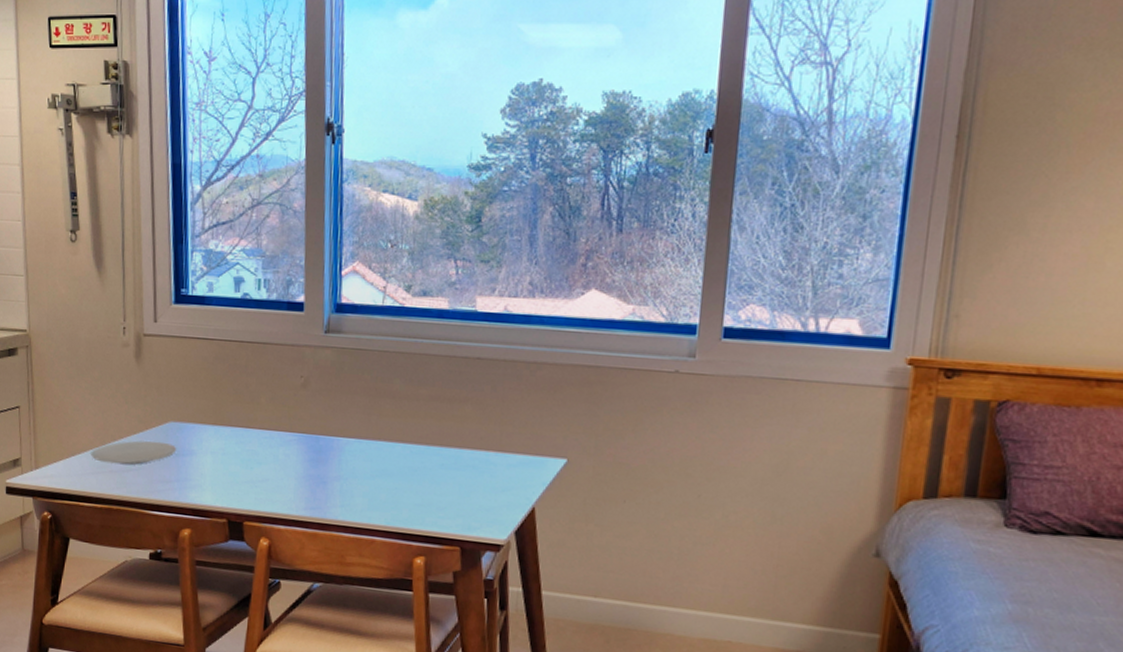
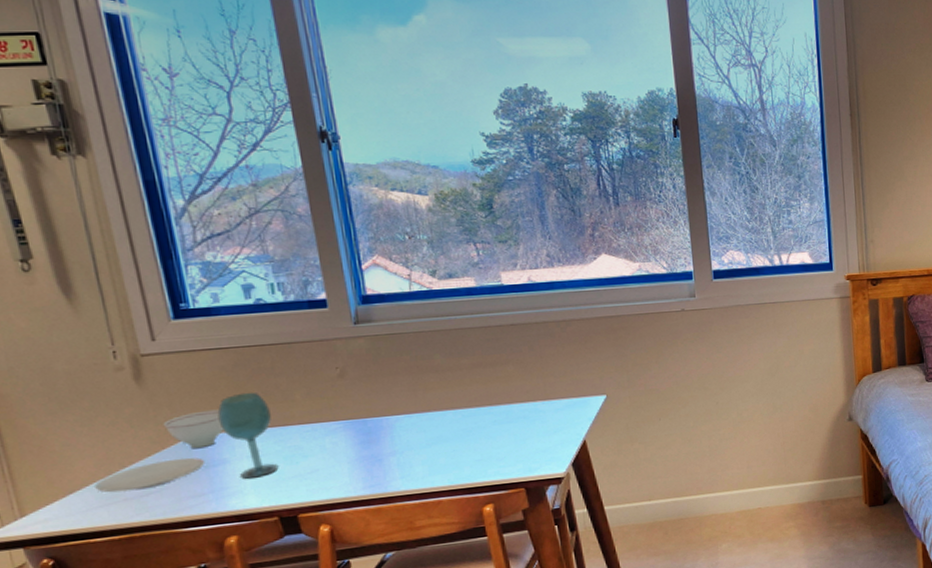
bowl: none [150,398,196,436] -> present [163,409,223,449]
wine glass: none [193,387,238,475] -> present [217,392,279,479]

